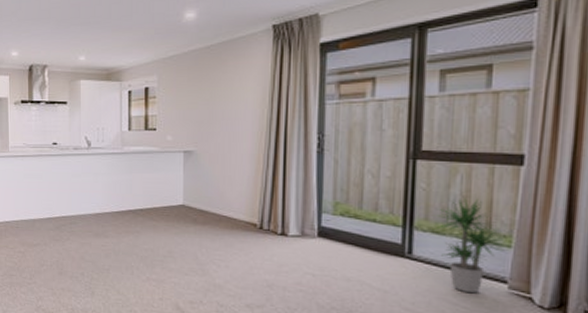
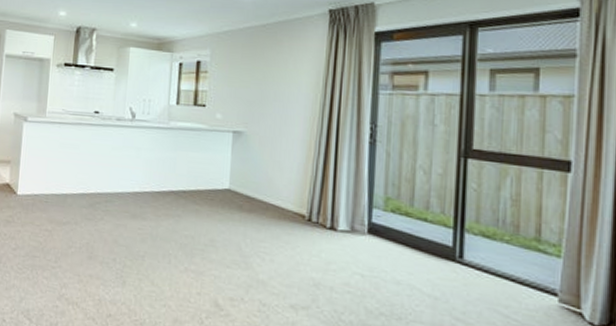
potted plant: present [432,198,510,294] -> none [483,201,560,306]

